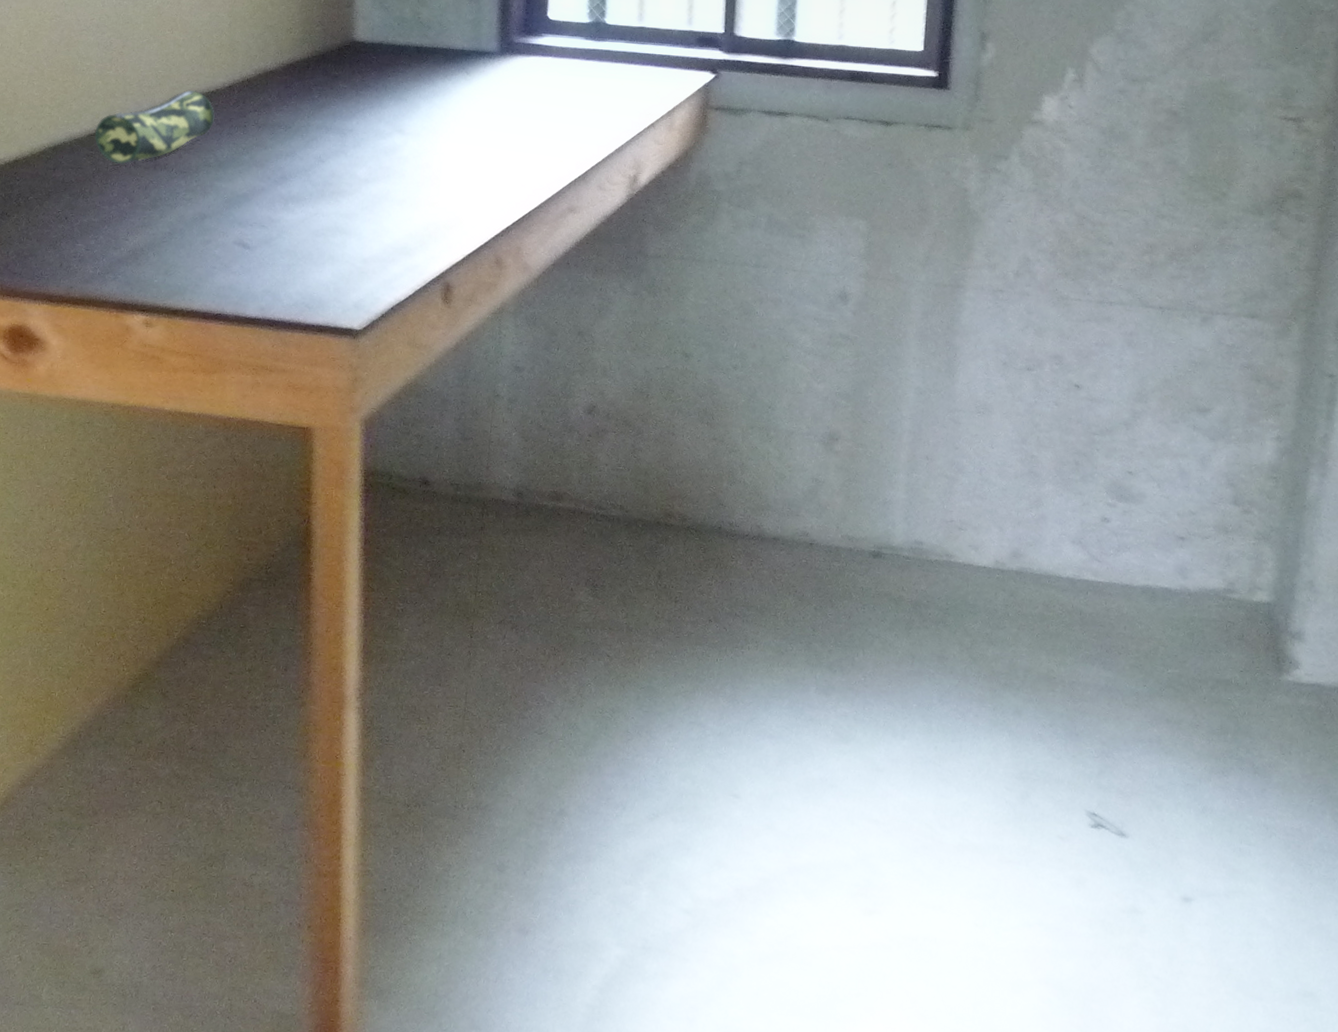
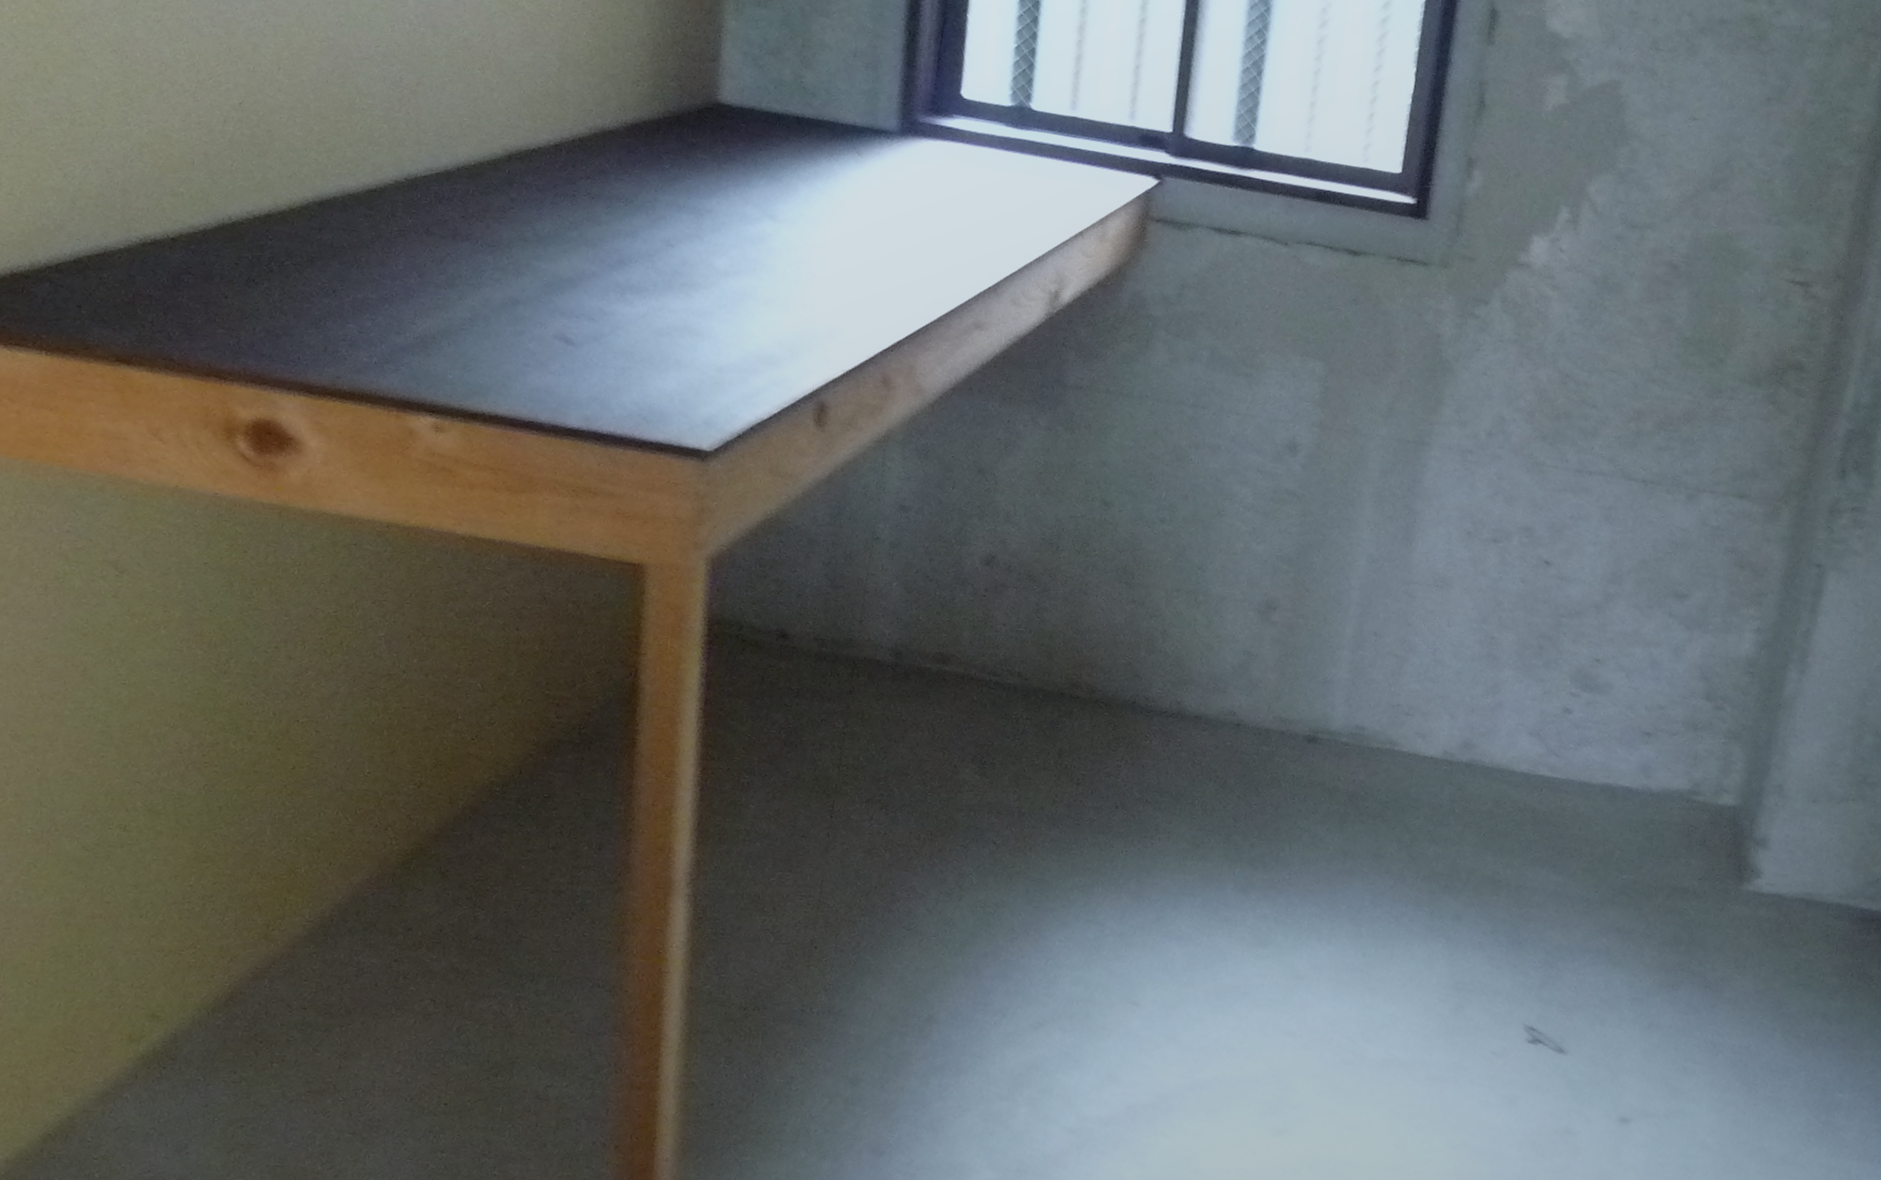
pencil case: present [94,90,215,165] -> none [375,145,535,231]

